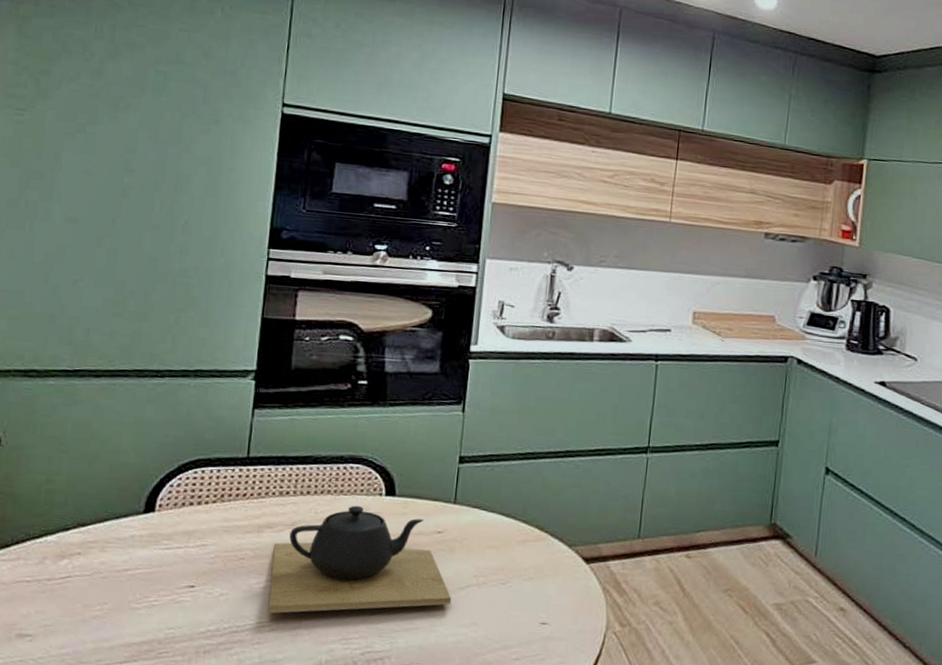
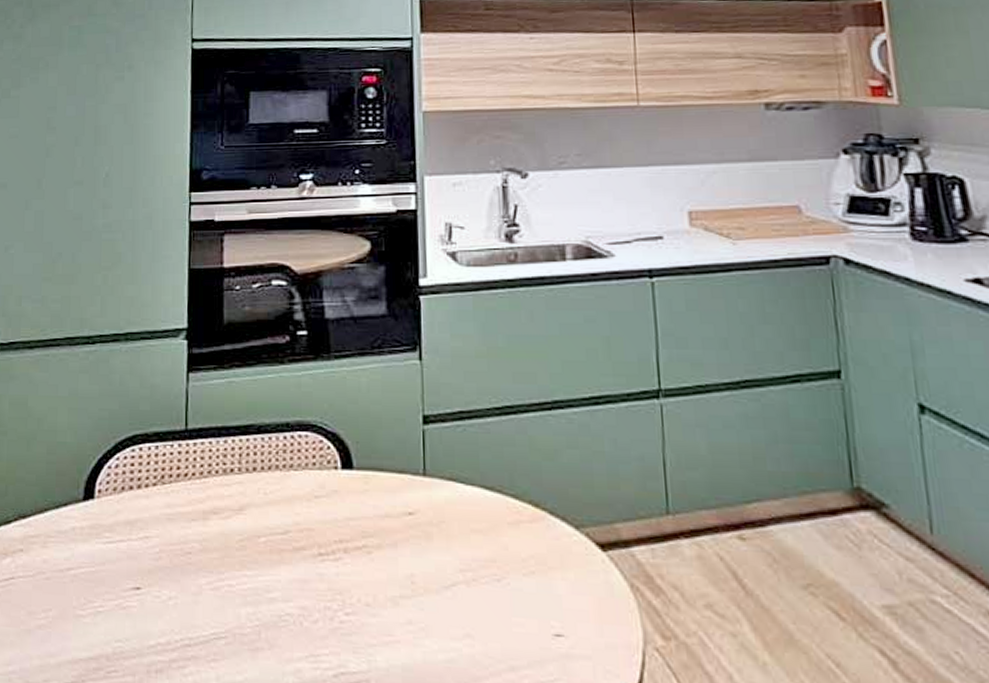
teapot: present [268,505,452,614] -> none [222,482,436,623]

